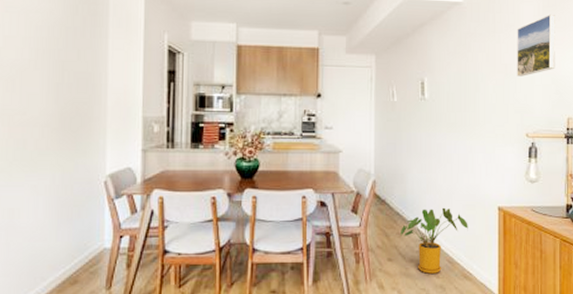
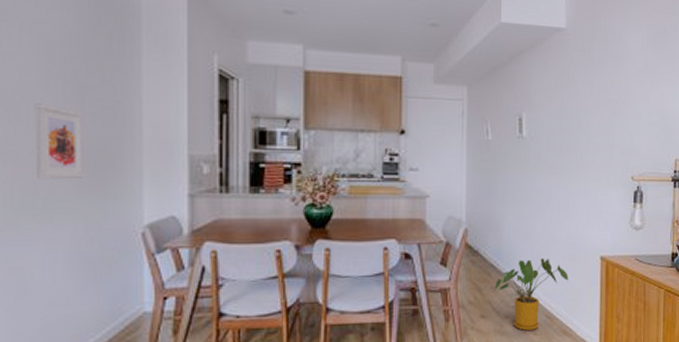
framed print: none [26,76,62,137] -> present [34,103,84,180]
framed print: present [517,15,555,77] -> none [623,45,665,114]

